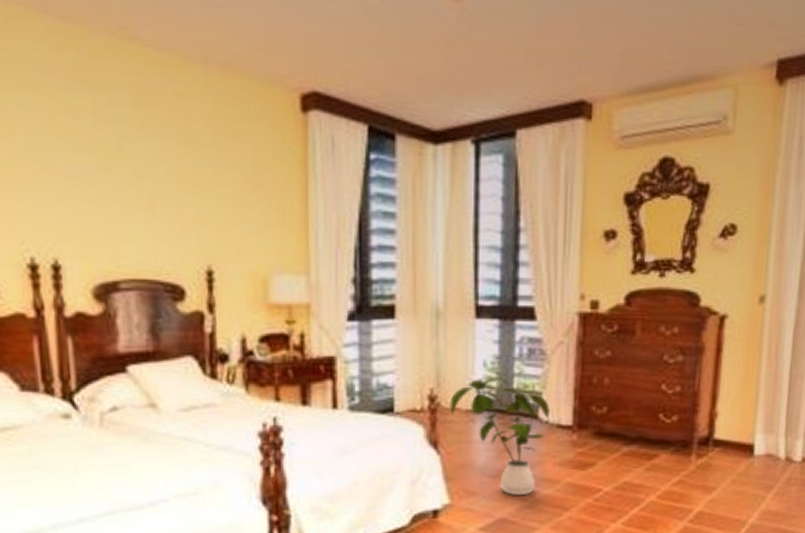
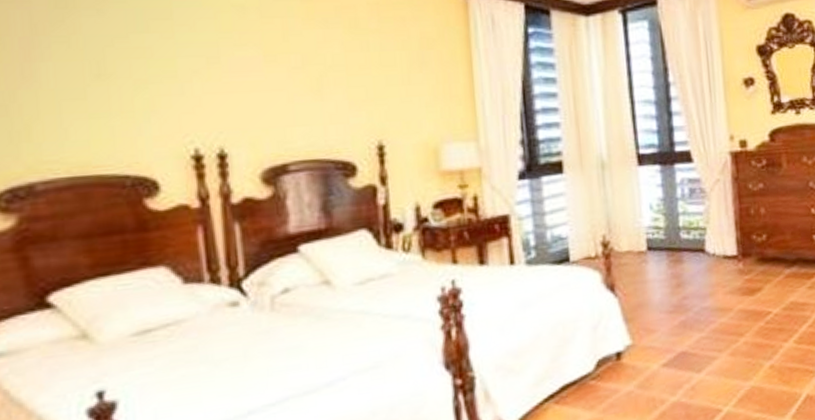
house plant: present [450,376,551,495] -> none [622,216,716,328]

